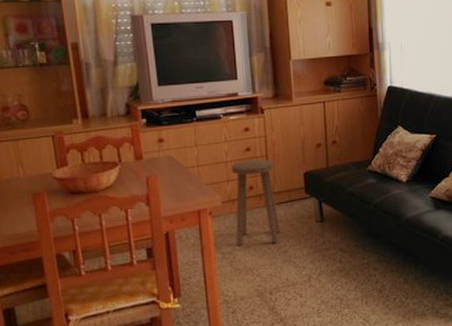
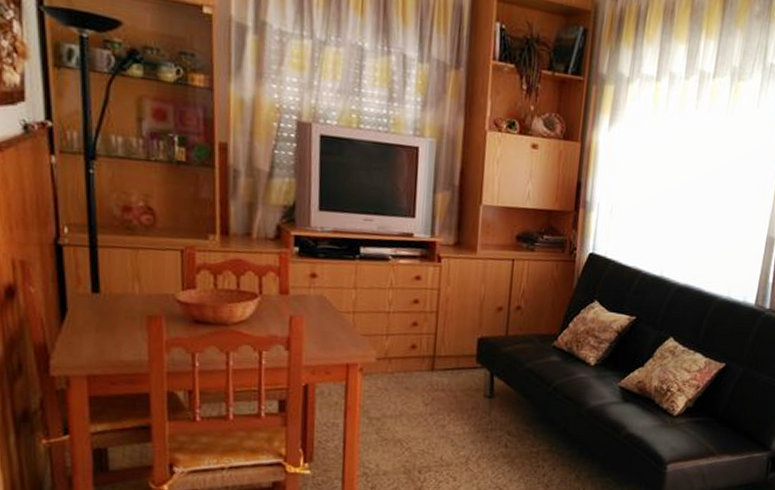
stool: present [231,159,281,245] -> none [387,313,445,414]

